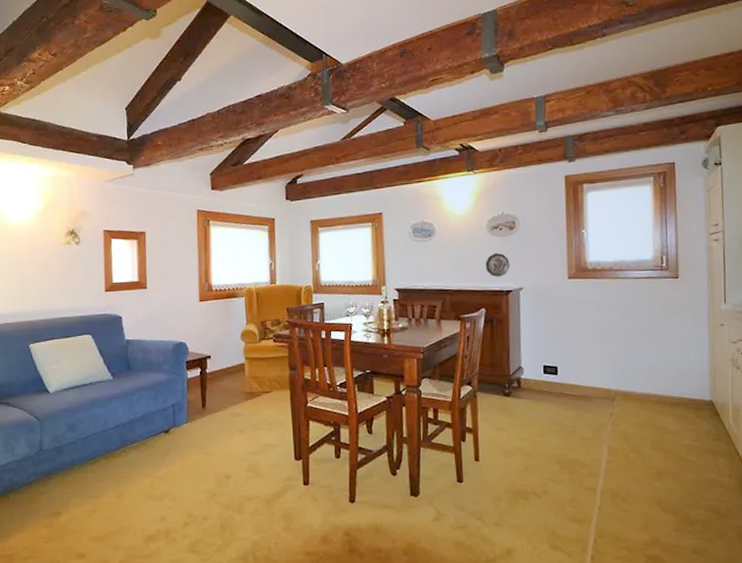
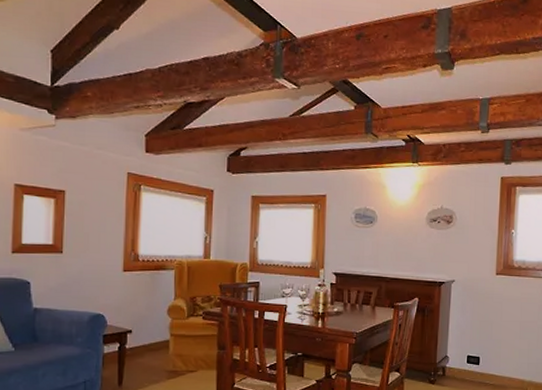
decorative plate: present [485,252,510,277] -> none [421,244,445,268]

